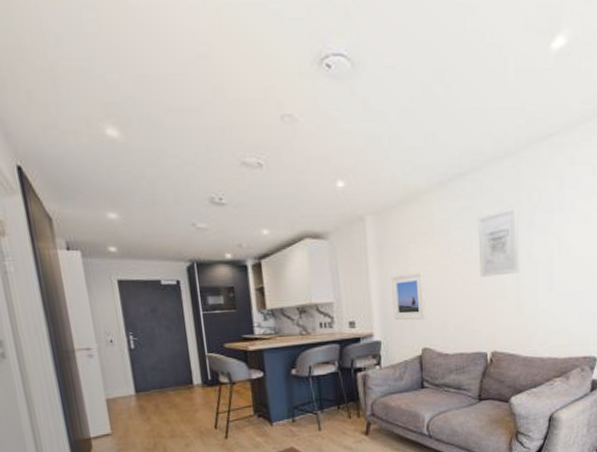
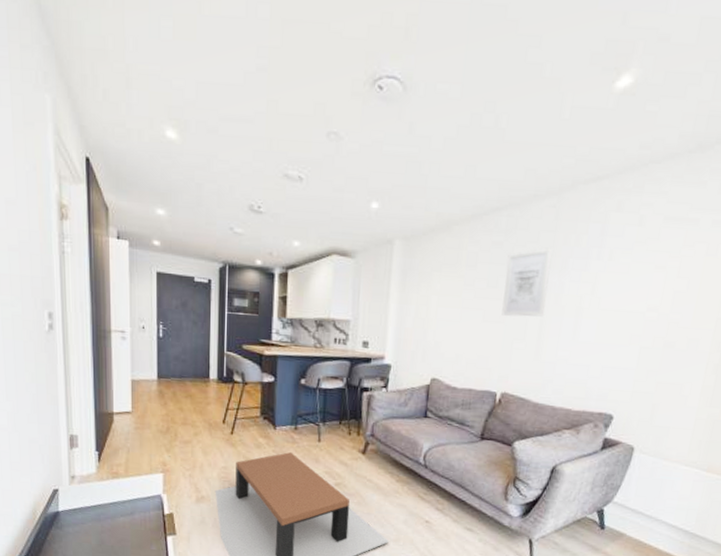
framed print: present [392,272,426,321] -> none [407,301,444,350]

